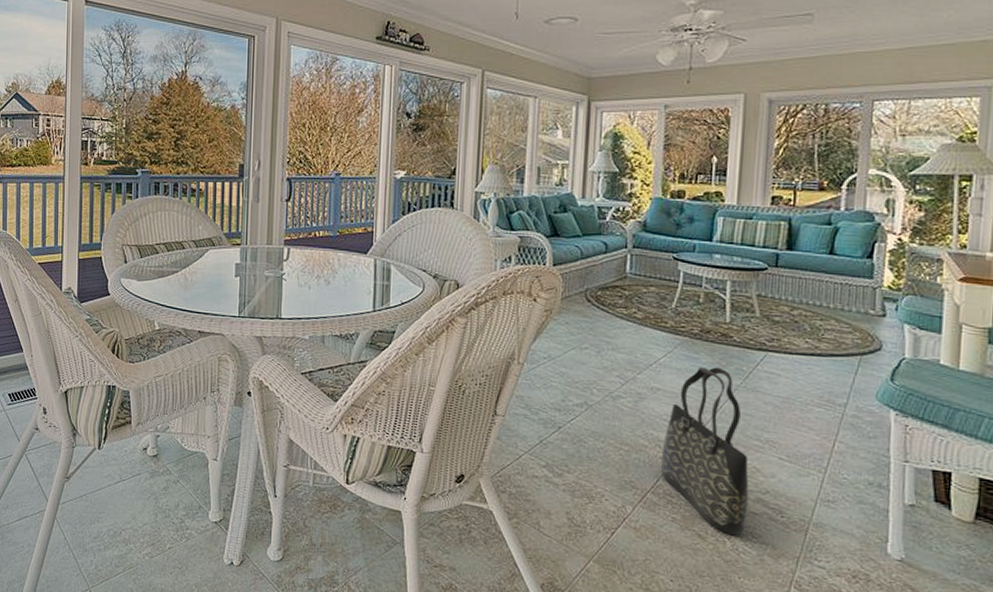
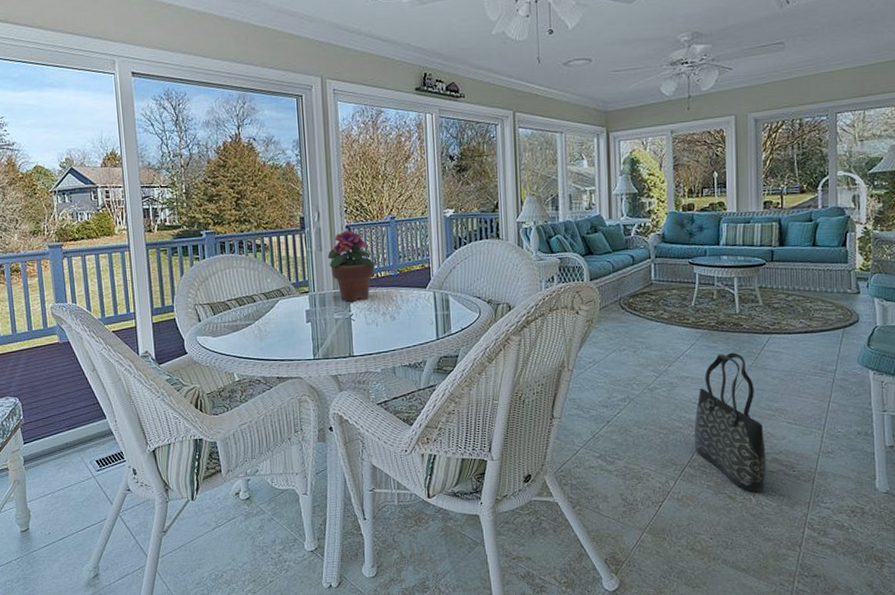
potted flower: none [264,182,314,260] -> present [327,230,375,302]

